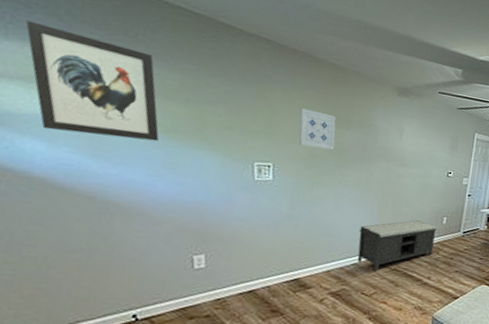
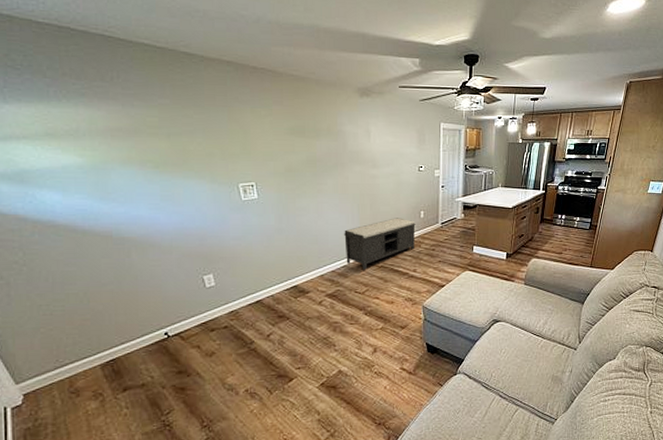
wall art: present [25,20,159,142] -> none [18,82,152,181]
wall art: present [298,108,337,150] -> none [270,125,309,162]

